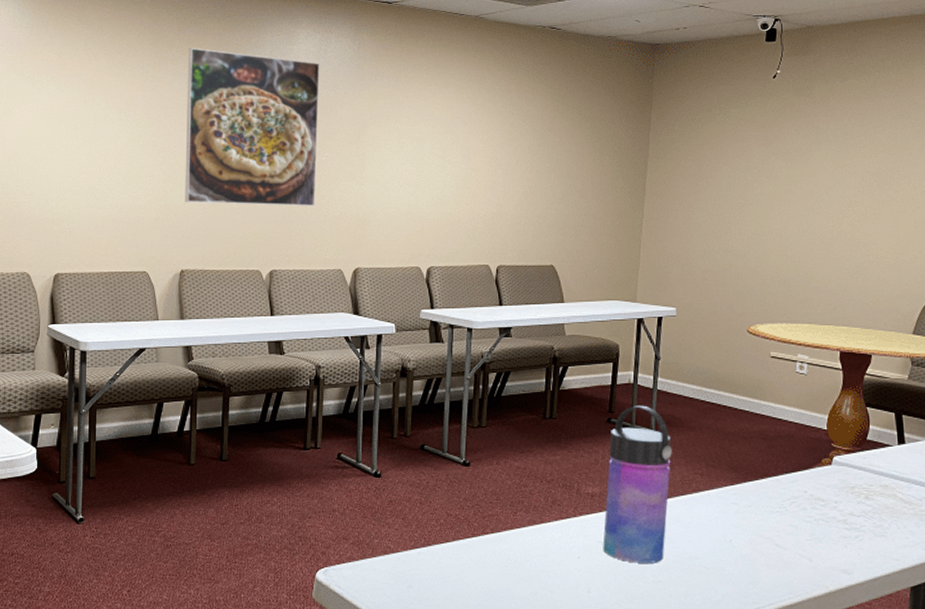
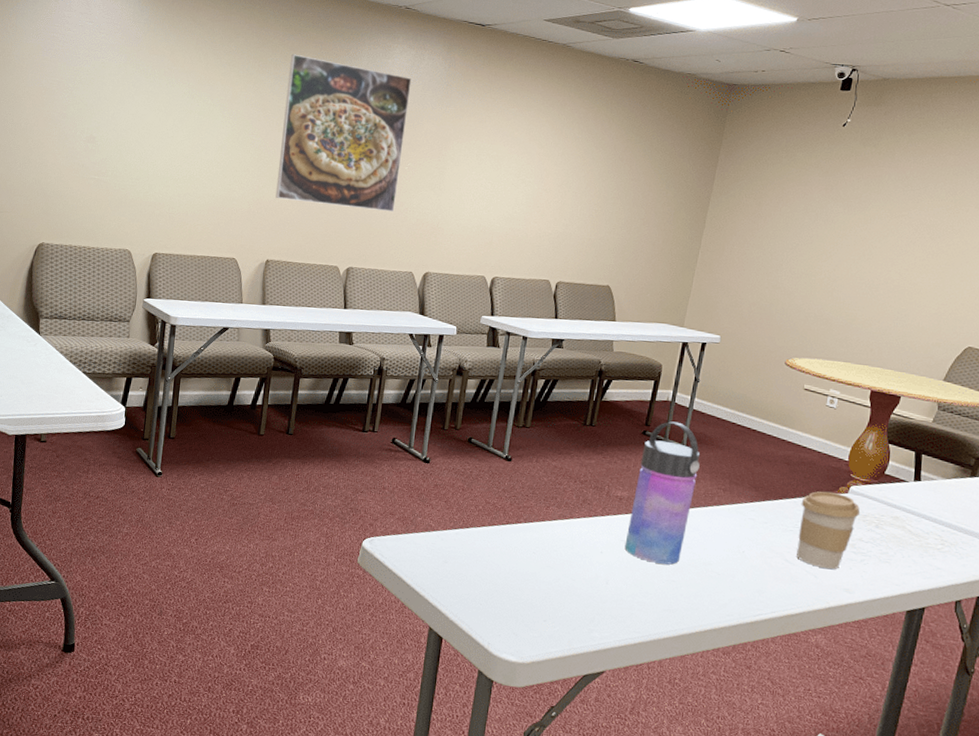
coffee cup: none [784,465,848,550] -> present [797,491,861,570]

